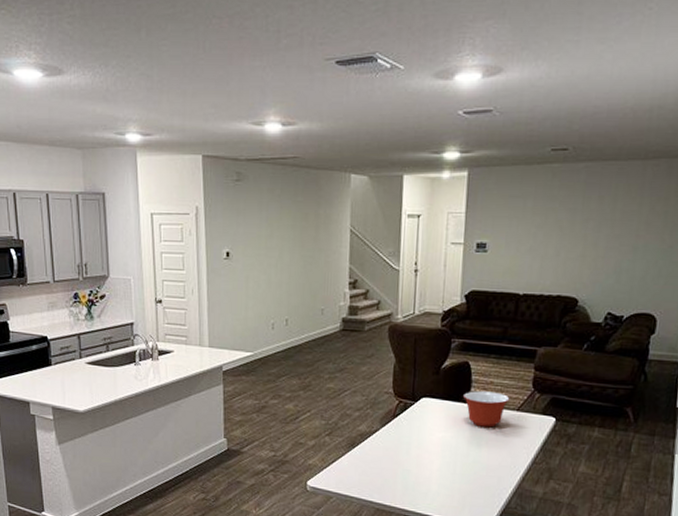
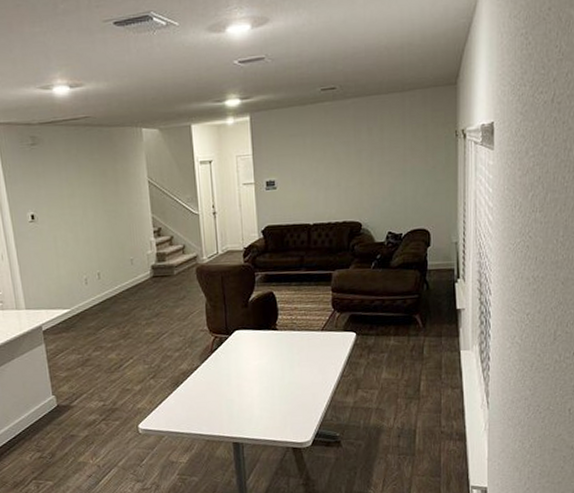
mixing bowl: present [463,391,510,428] -> none [272,316,314,351]

